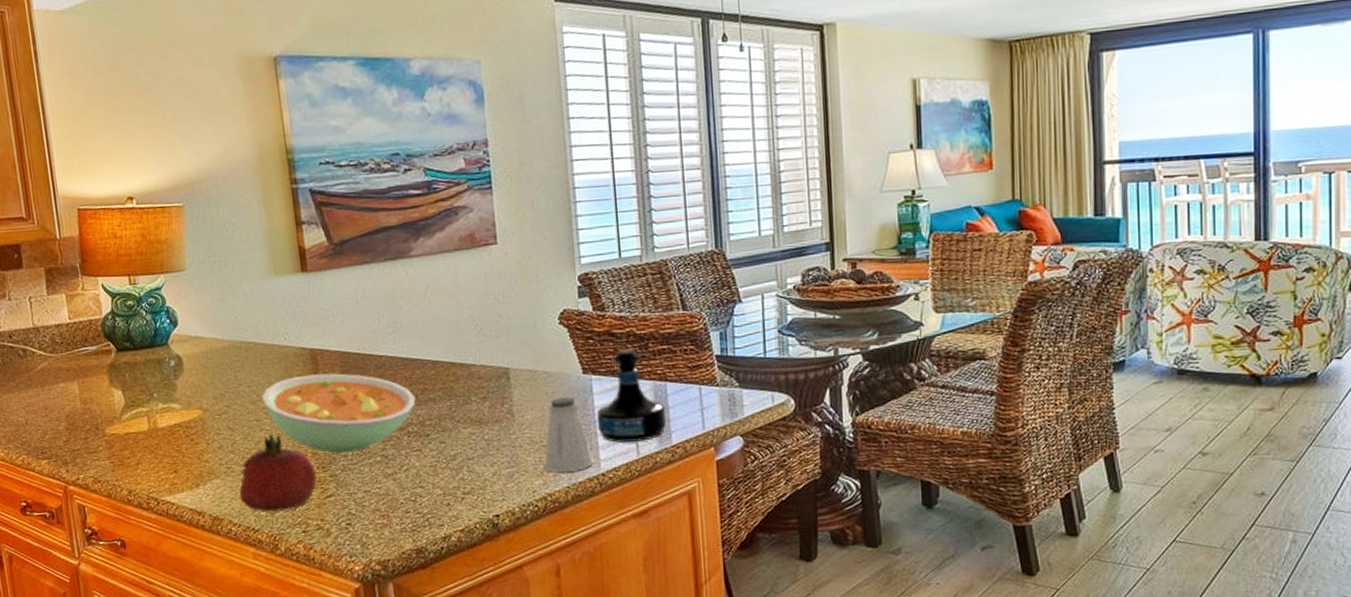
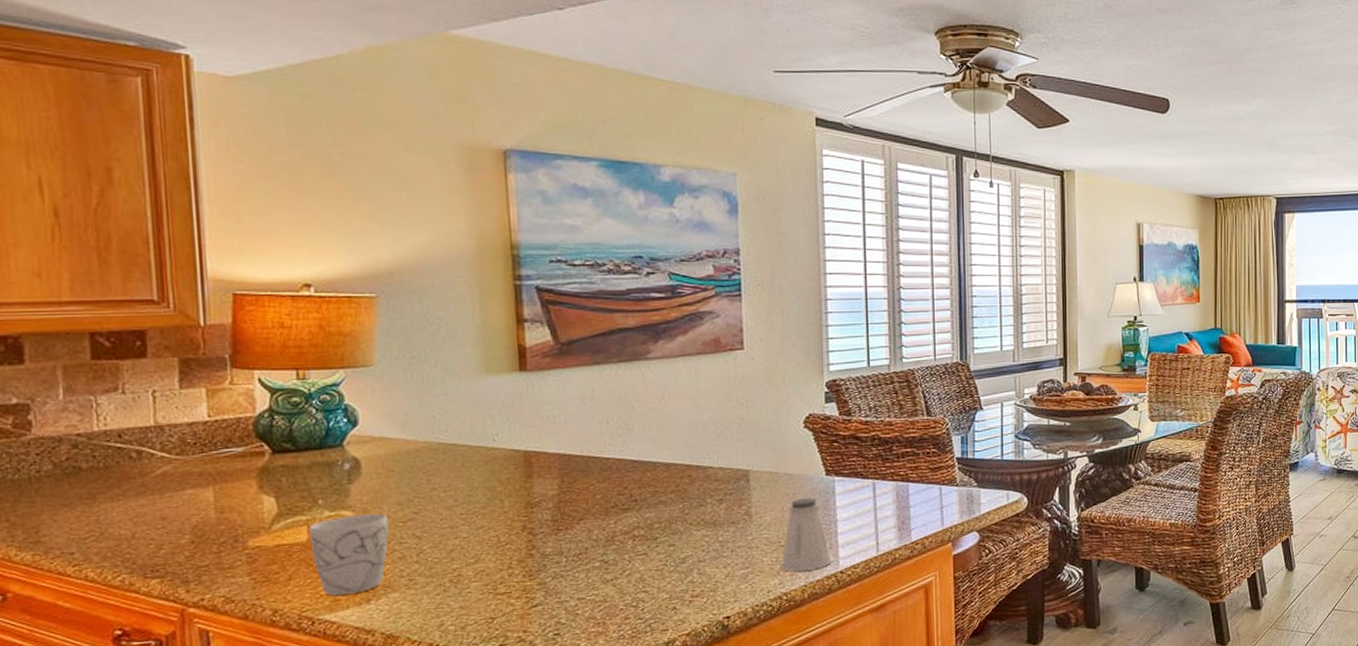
mug: none [149,406,209,479] -> present [309,513,389,595]
fruit: present [239,434,317,511] -> none [422,542,521,626]
casserole: present [262,373,416,454] -> none [460,476,645,560]
tequila bottle: present [596,349,666,443] -> none [837,452,906,541]

